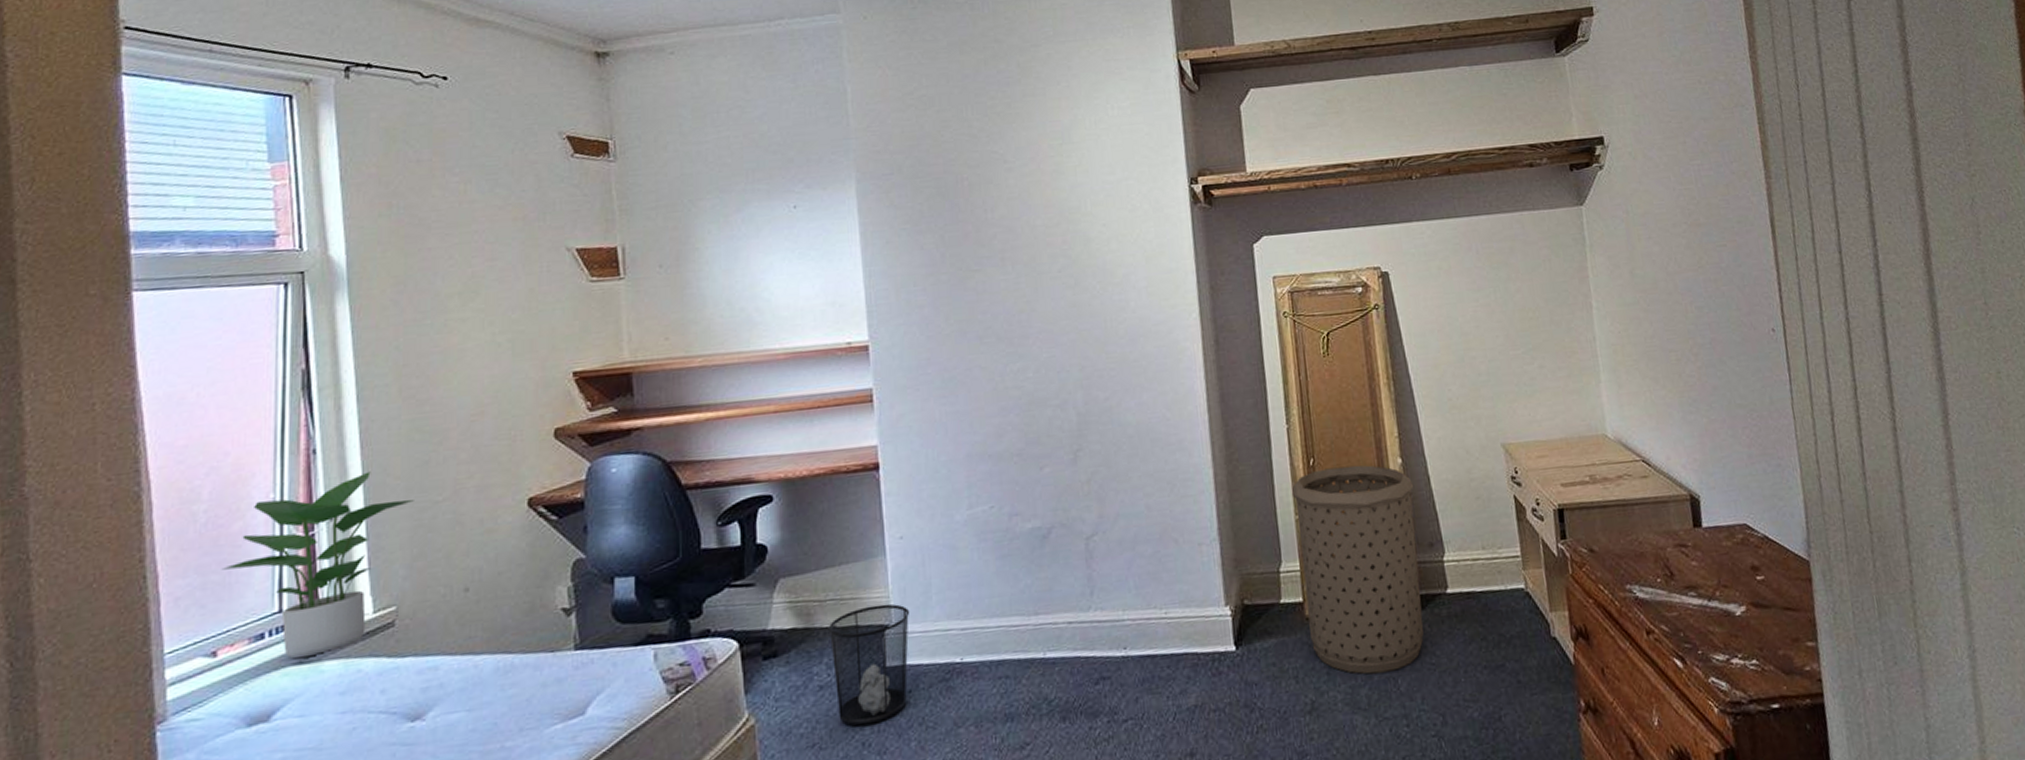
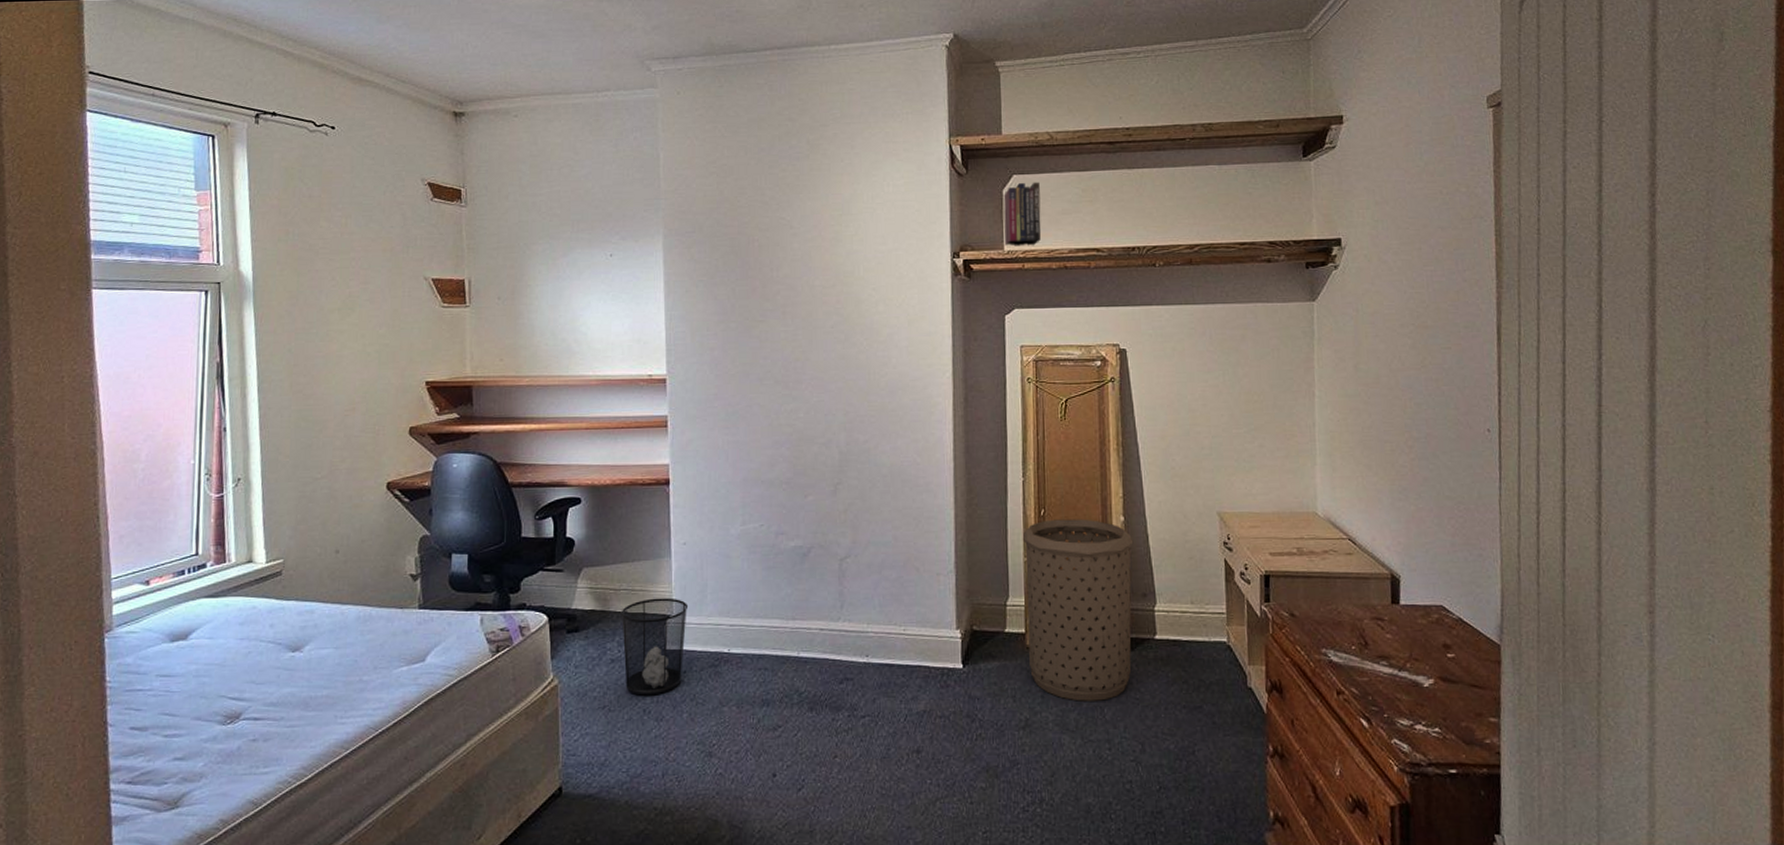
potted plant: present [221,471,414,659] -> none [154,449,299,593]
books: none [1241,94,1286,167] -> present [1003,182,1041,247]

